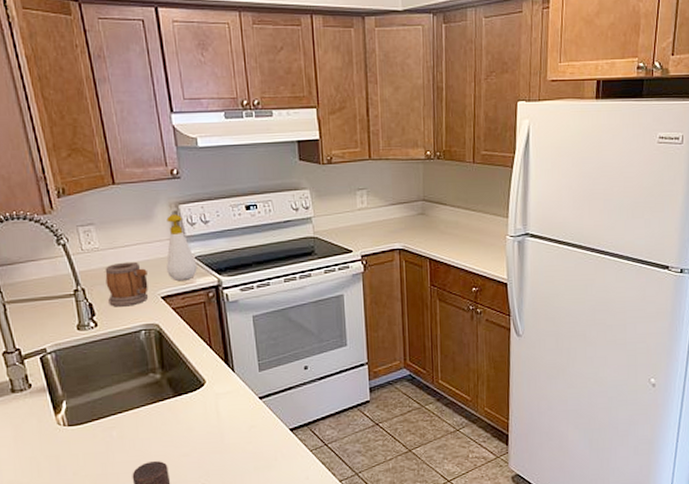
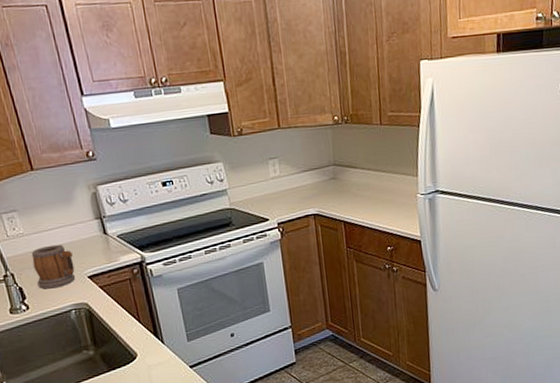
soap bottle: present [166,214,197,281] -> none [86,195,120,260]

